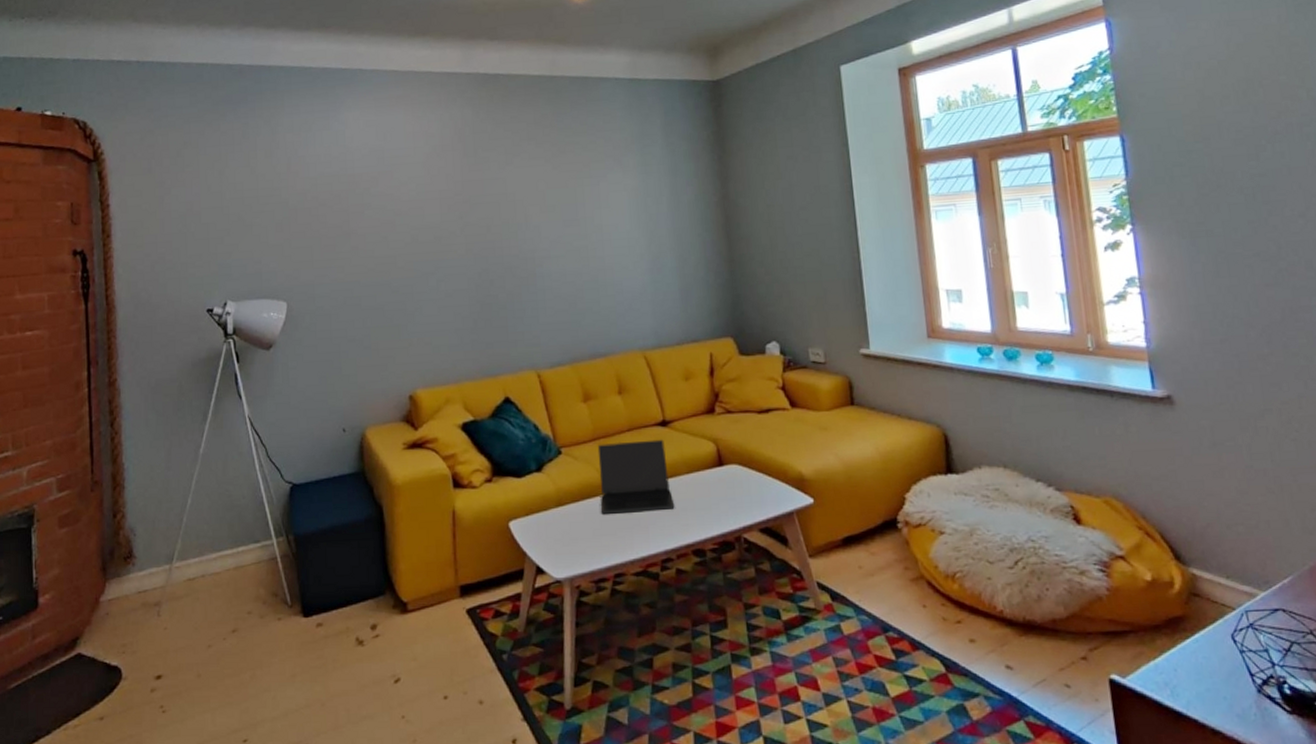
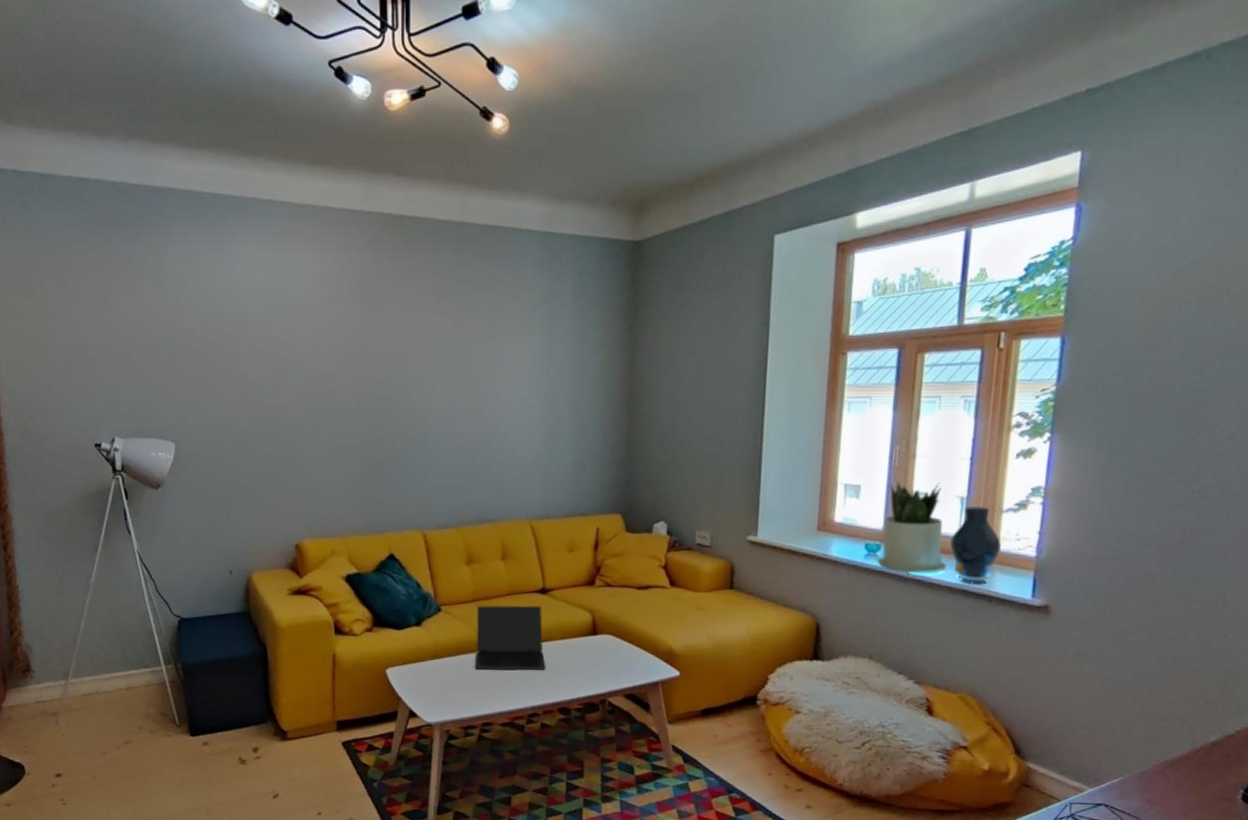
planter: none [989,281,1061,375] -> present [877,482,947,574]
vase: none [1059,301,1111,381] -> present [950,507,1001,585]

